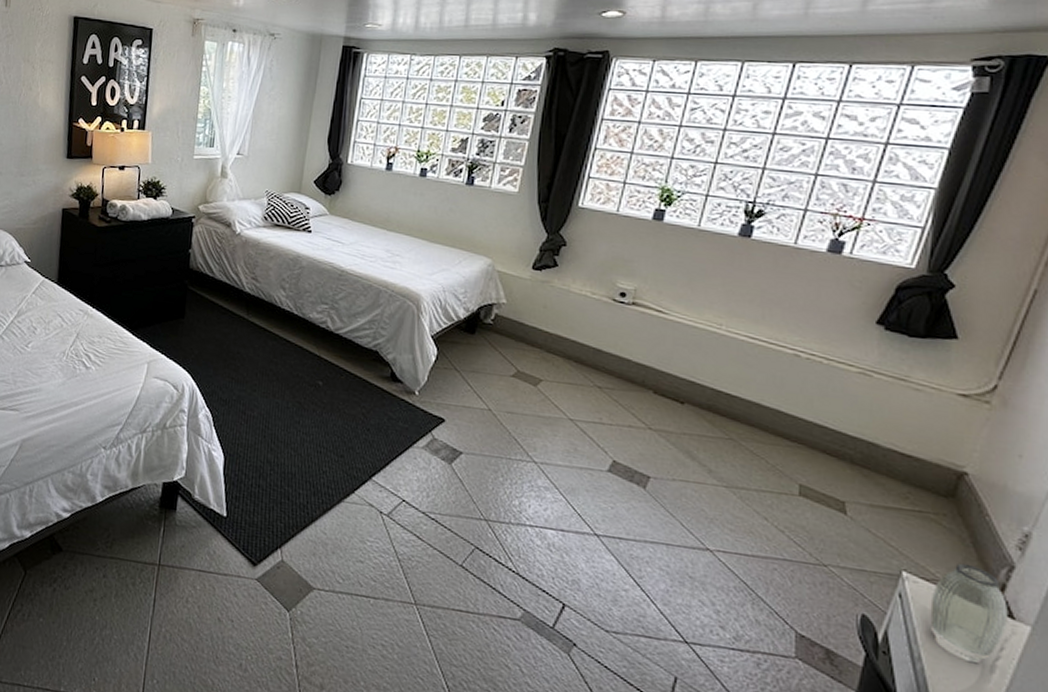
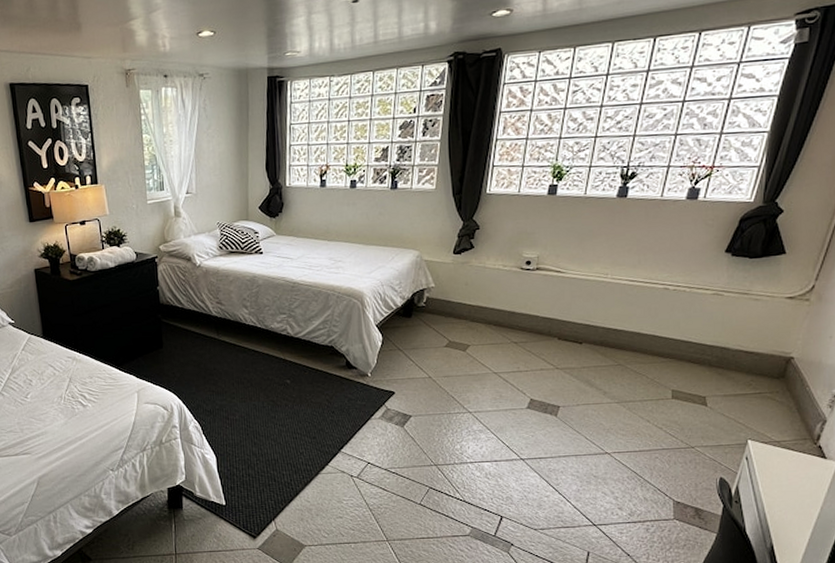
vase: present [930,562,1008,664] -> none [768,425,822,496]

